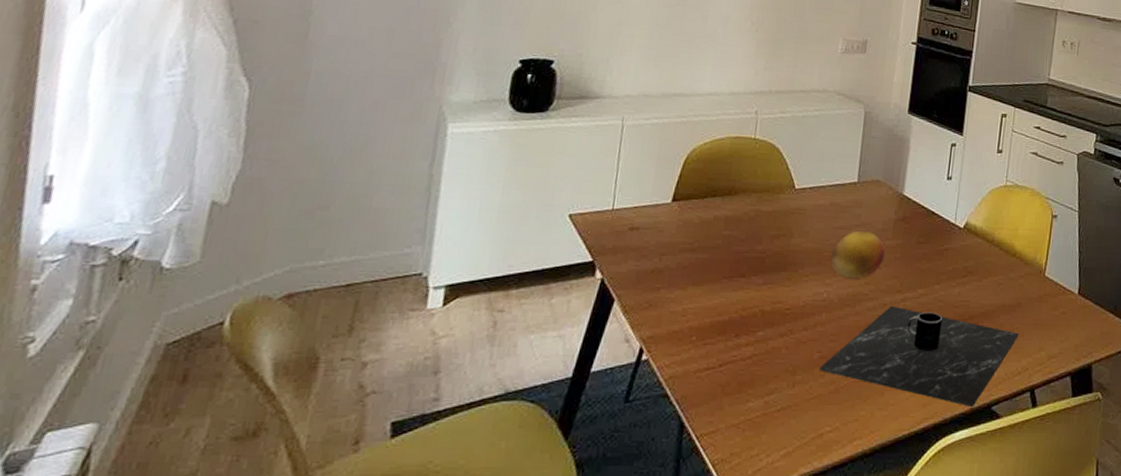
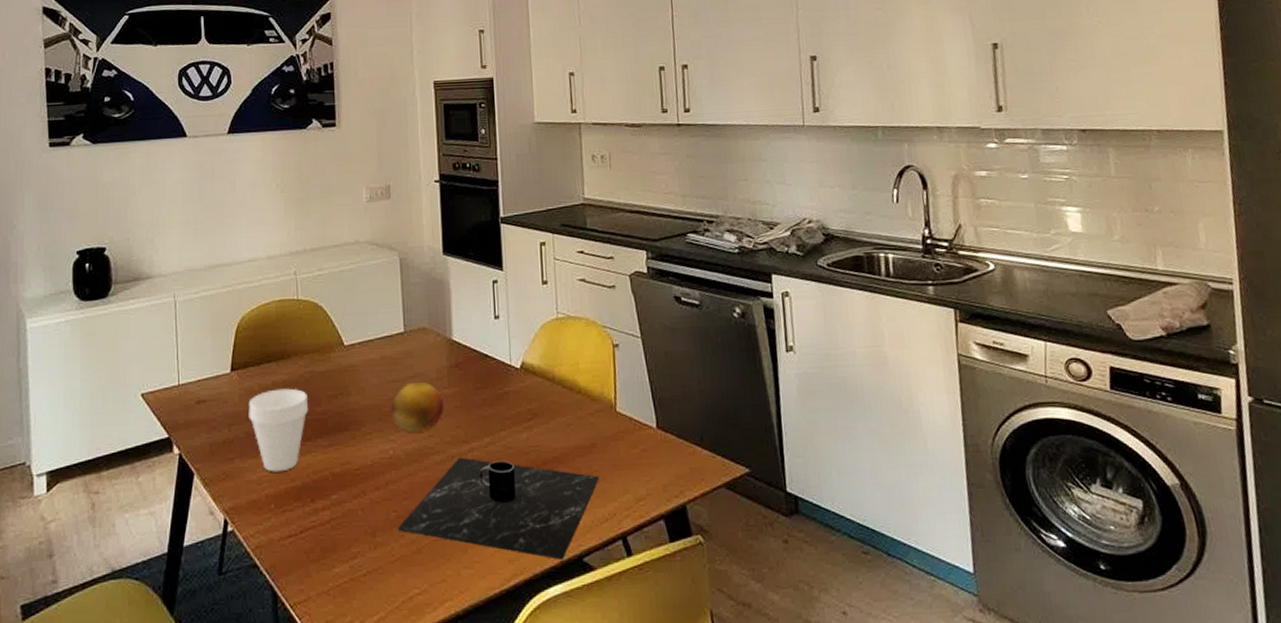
cup: none [683,224,749,306] -> present [248,388,308,472]

